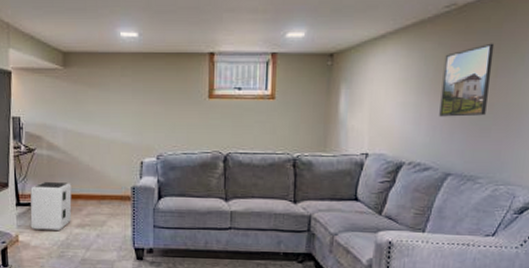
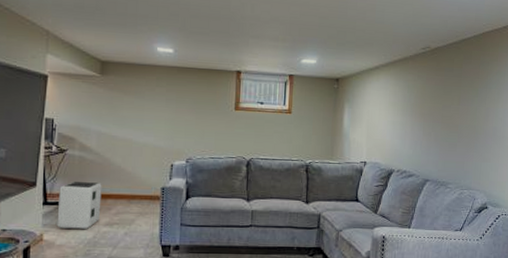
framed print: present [439,43,495,117] -> none [419,78,457,135]

